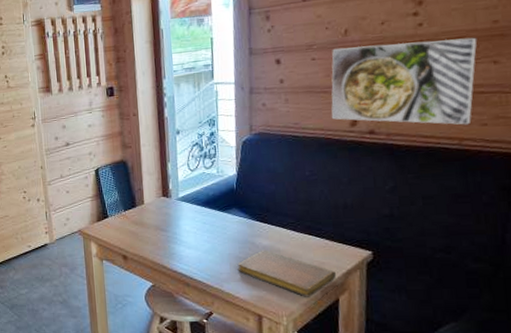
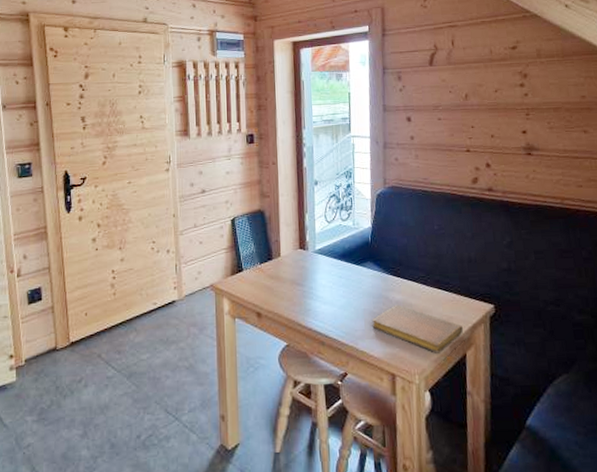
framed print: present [331,37,477,125] -> none [455,109,571,186]

